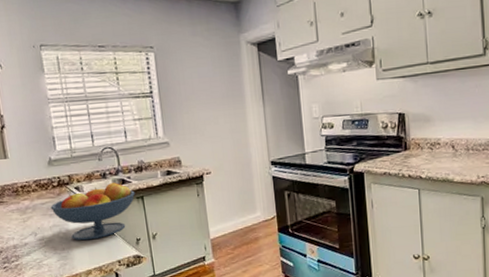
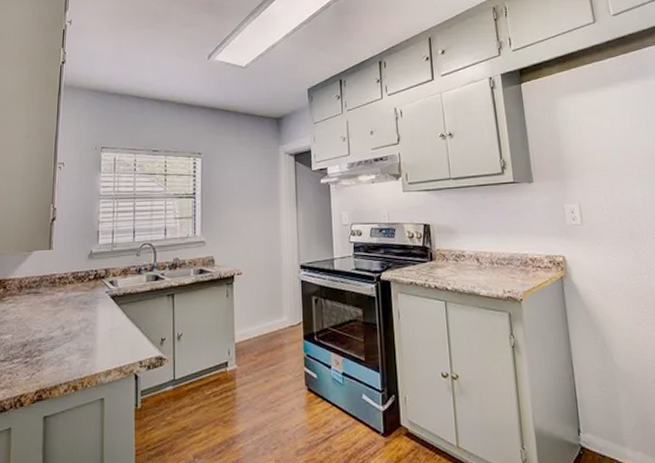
fruit bowl: present [50,181,136,241] -> none [83,277,167,338]

